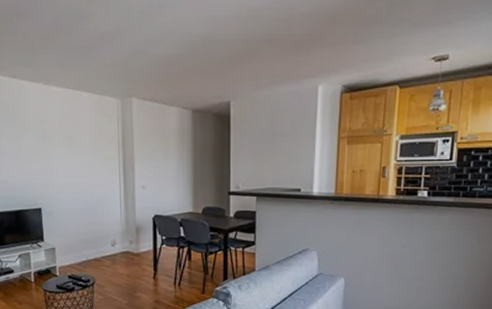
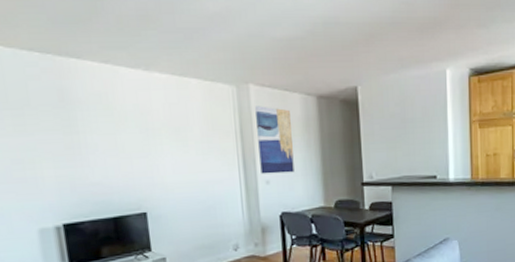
wall art: none [137,118,169,180] -> present [255,106,296,174]

